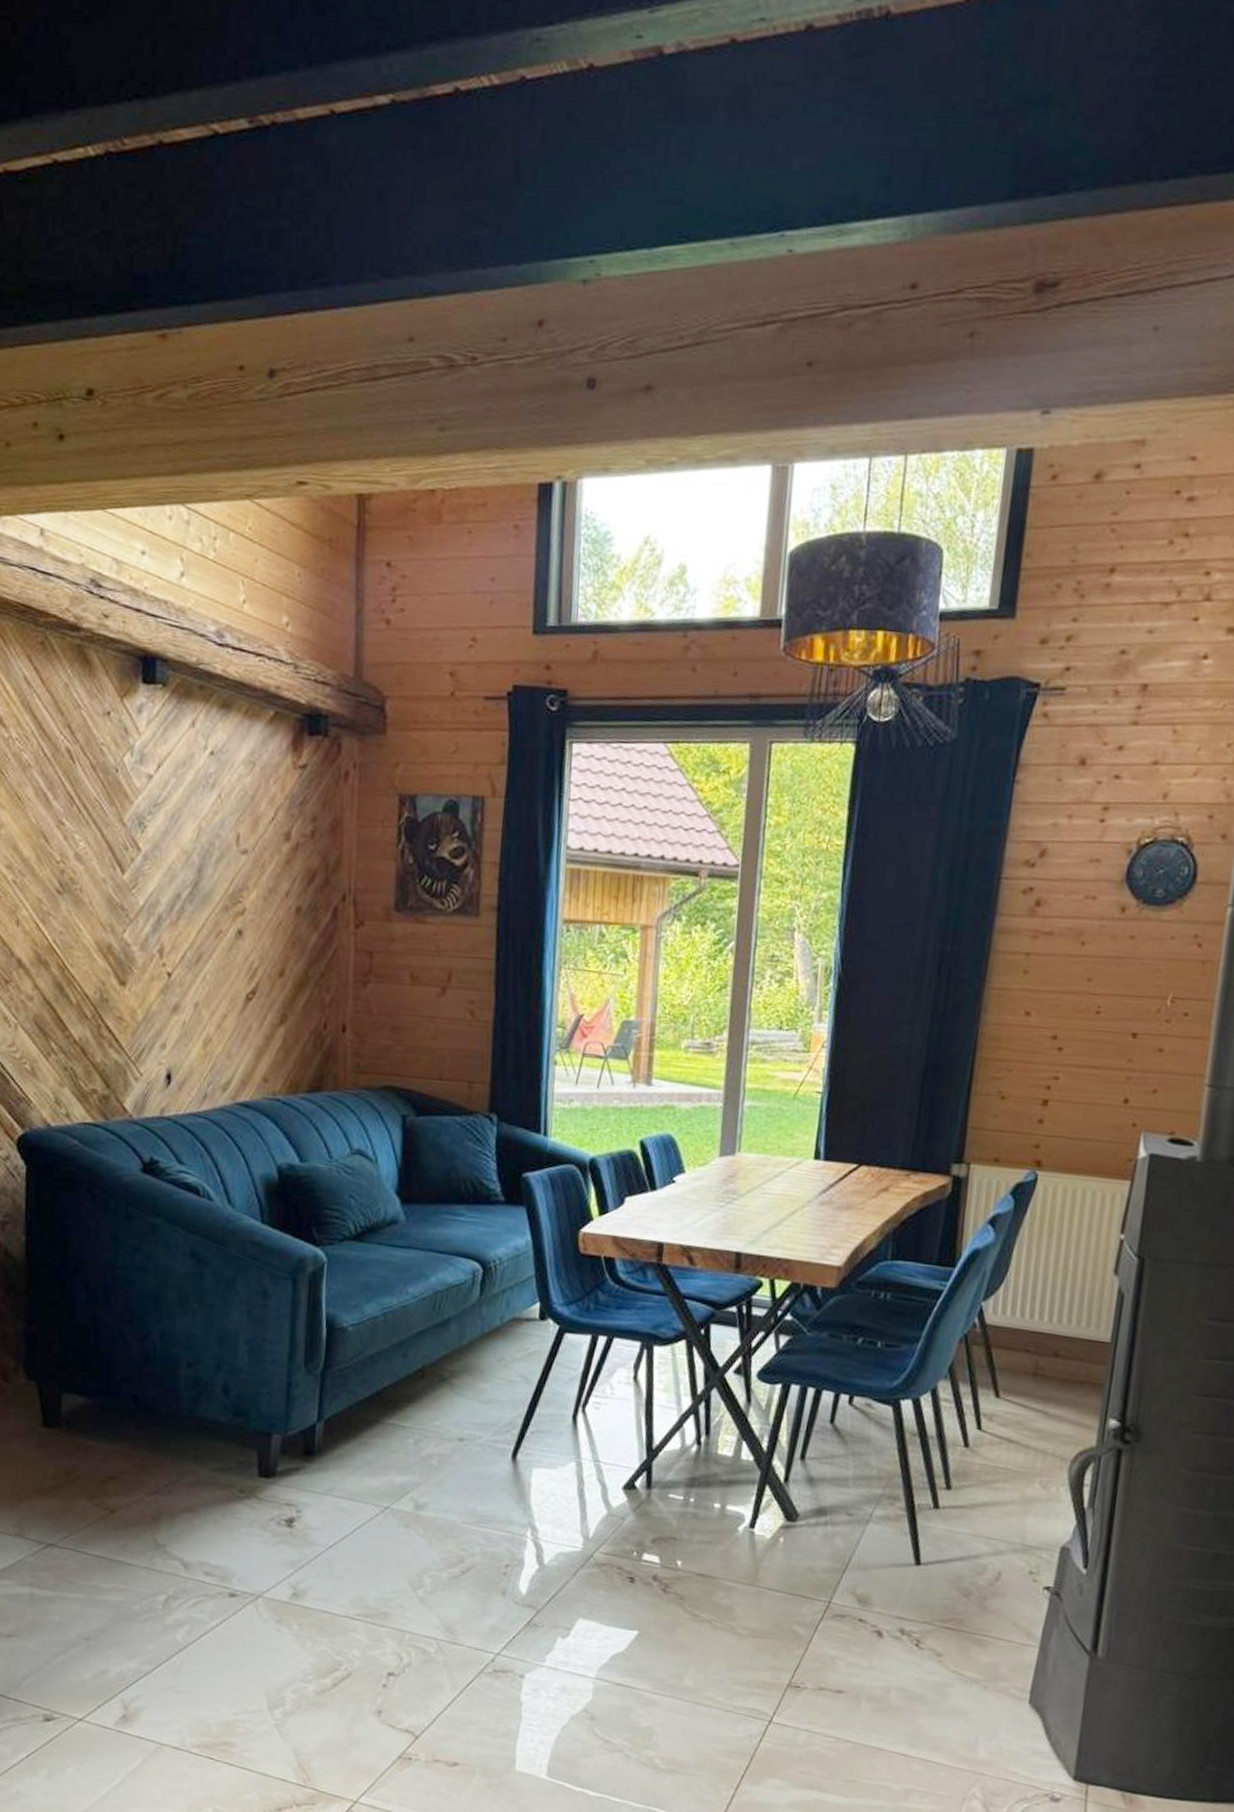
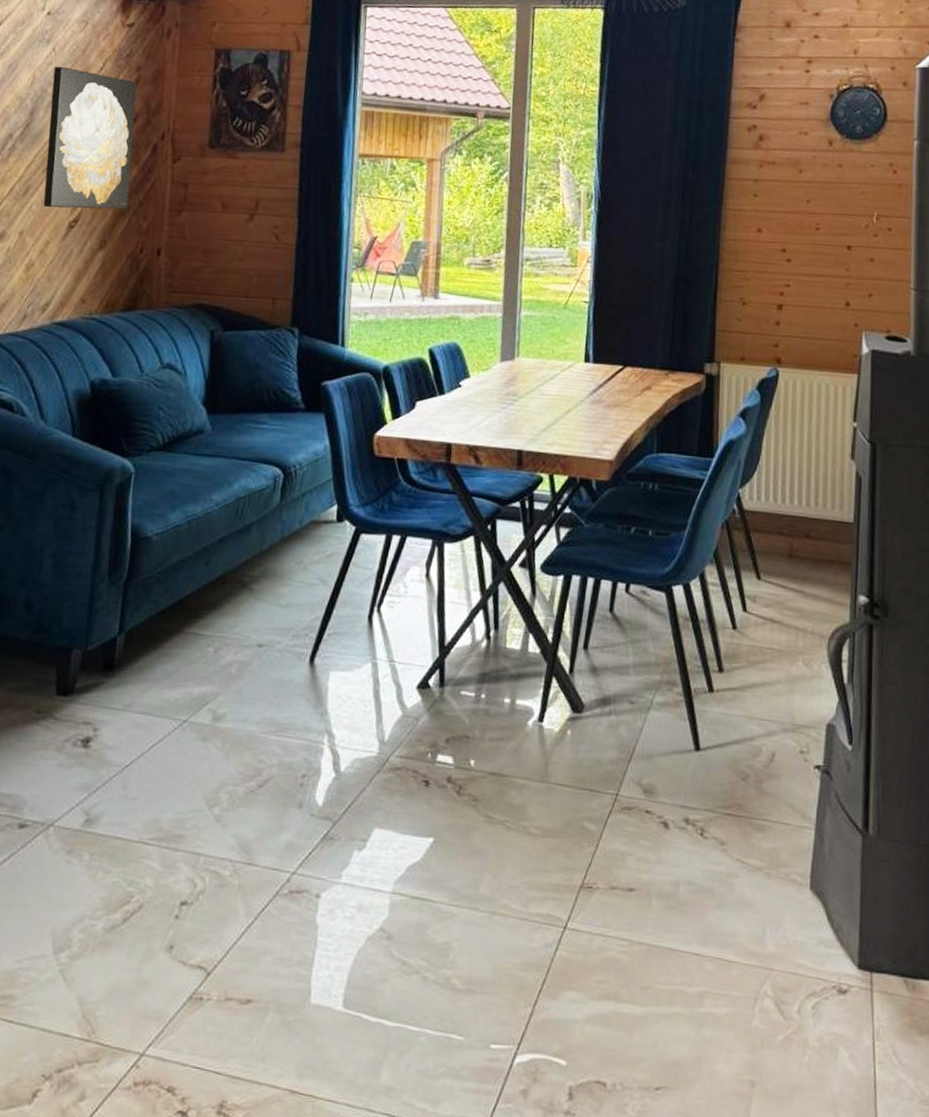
wall art: none [217,815,313,980] -> present [43,66,137,210]

